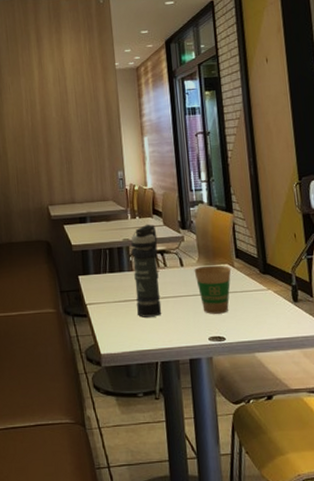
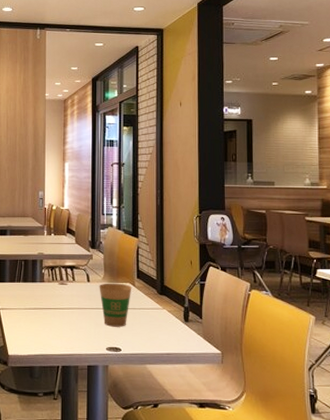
smoke grenade: present [131,224,162,317] -> none [44,241,69,325]

